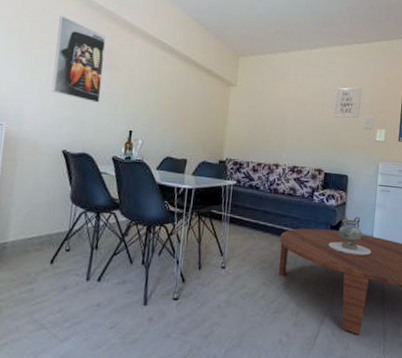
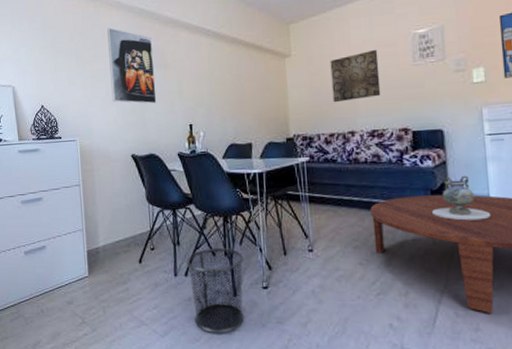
waste bin: none [99,255,161,341] -> present [186,247,245,333]
wall art: none [265,96,309,138] -> present [330,49,381,103]

